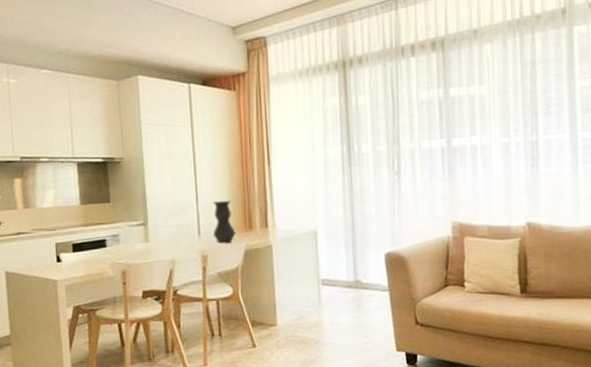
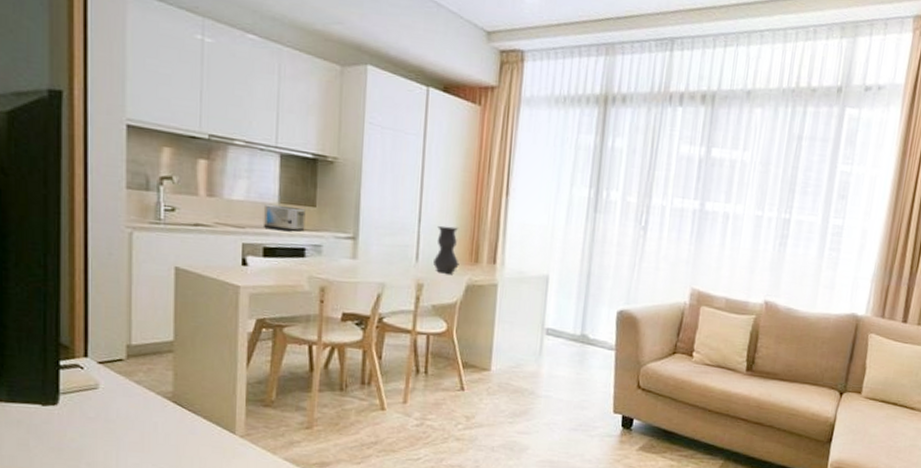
toaster: none [68,205,104,228] -> present [263,204,306,232]

